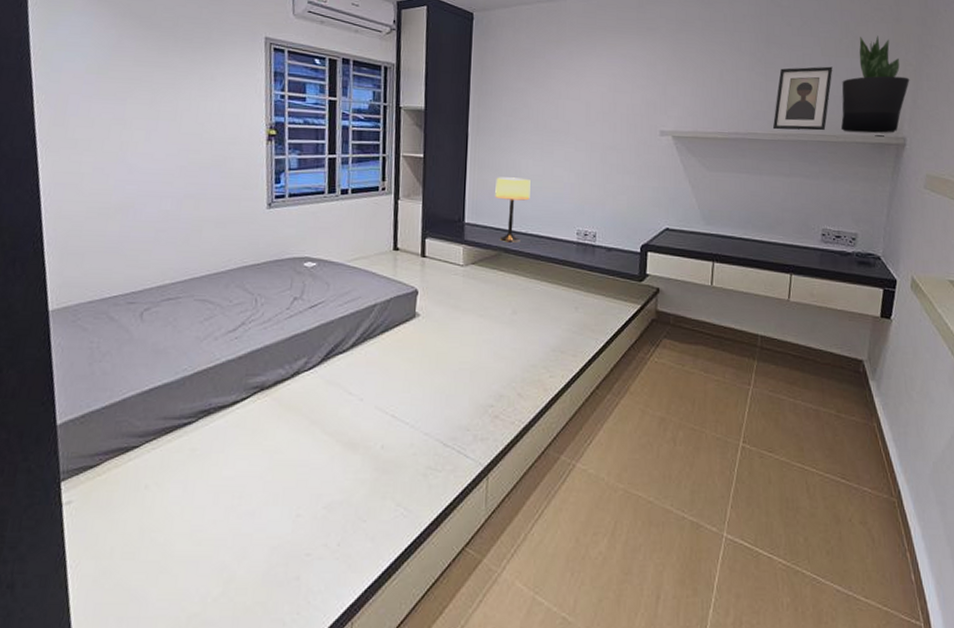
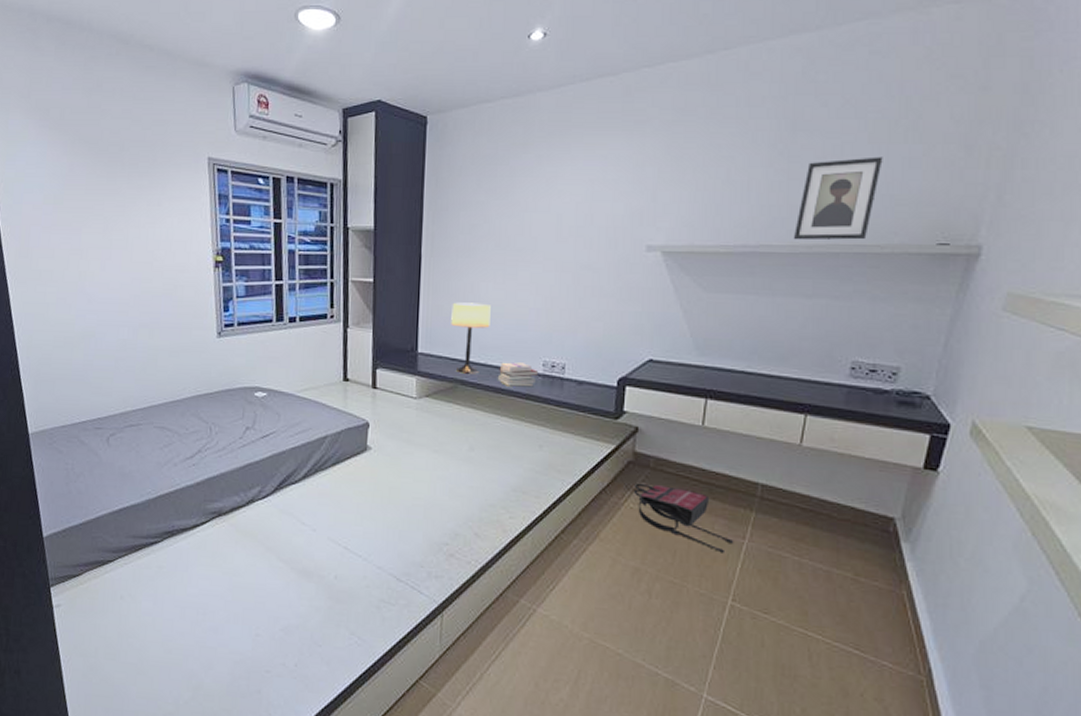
books: none [537,231,574,254] -> present [497,362,539,387]
backpack: none [657,339,742,400] -> present [633,484,734,554]
planter: present [840,36,910,134] -> none [887,112,996,242]

